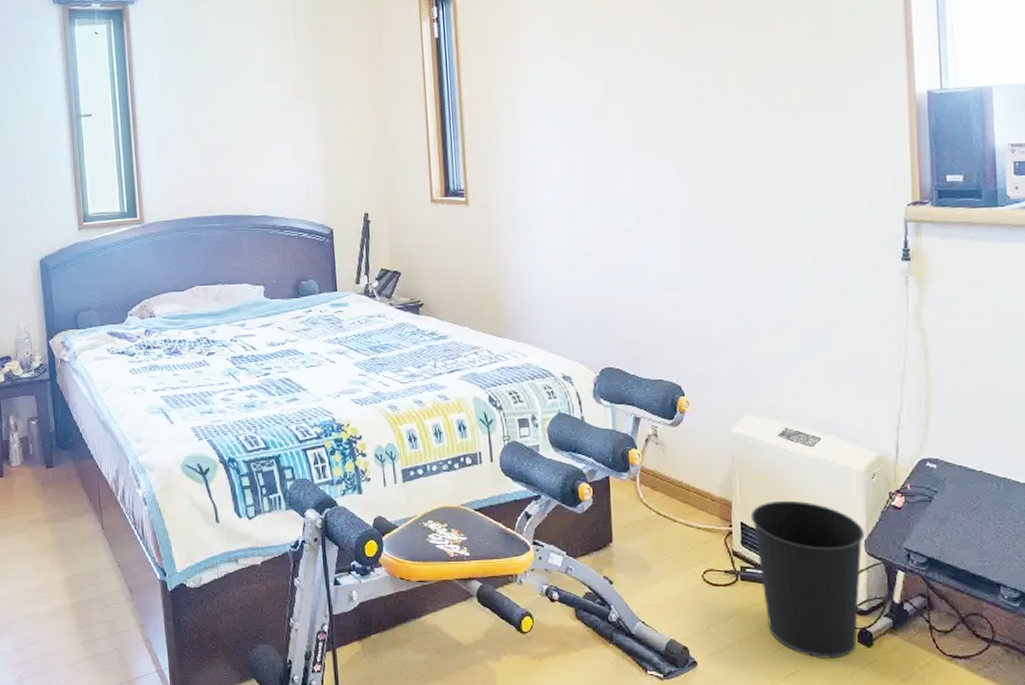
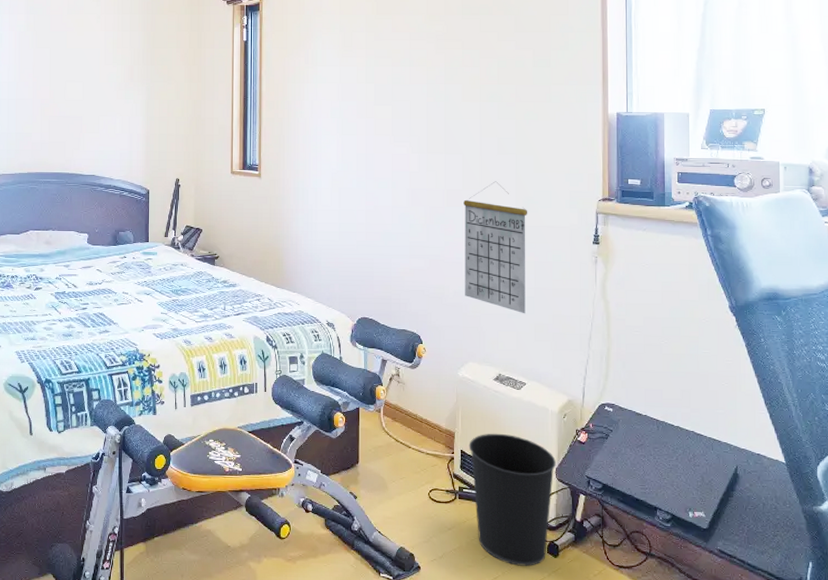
calendar: none [728,189,816,353] -> present [463,181,528,314]

